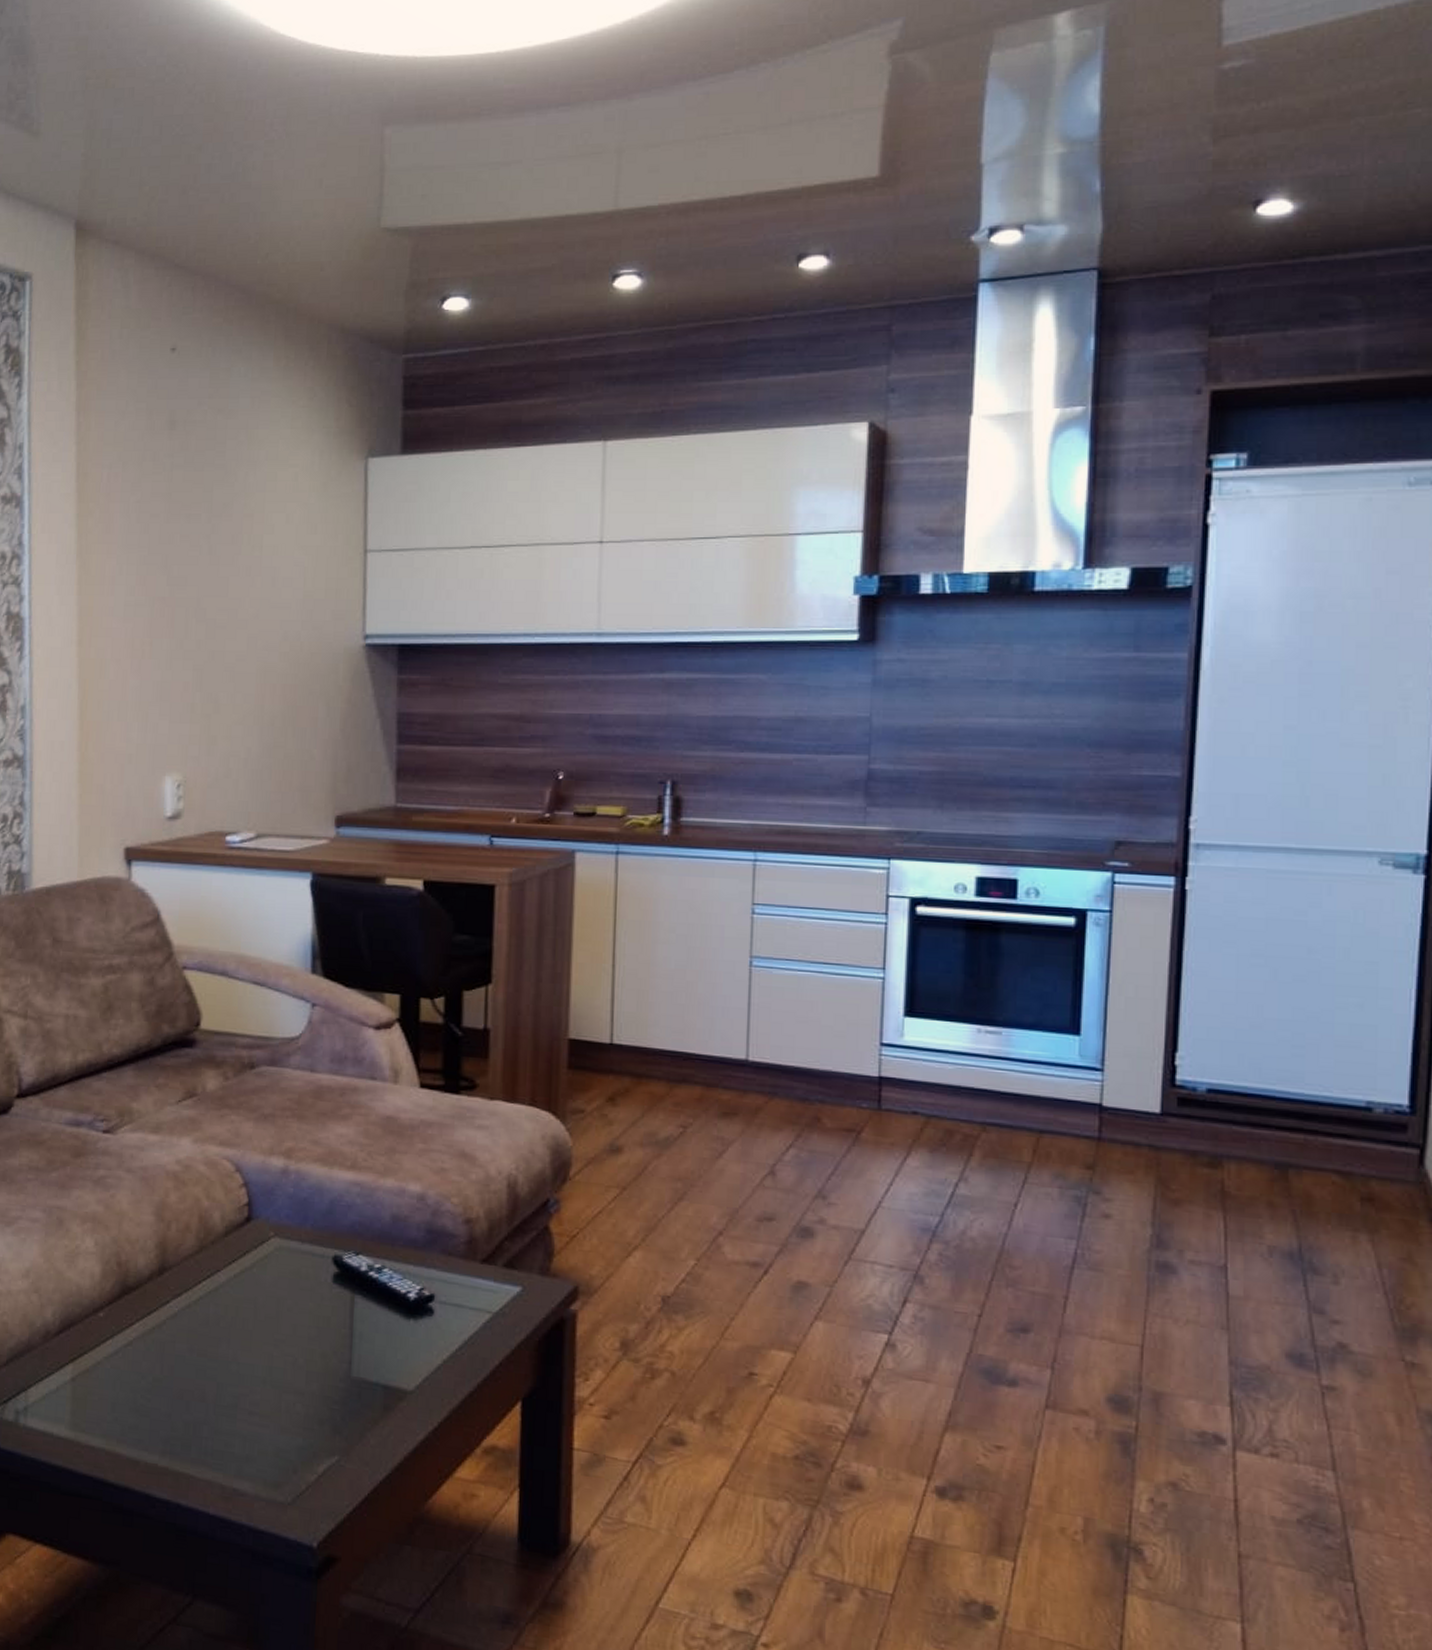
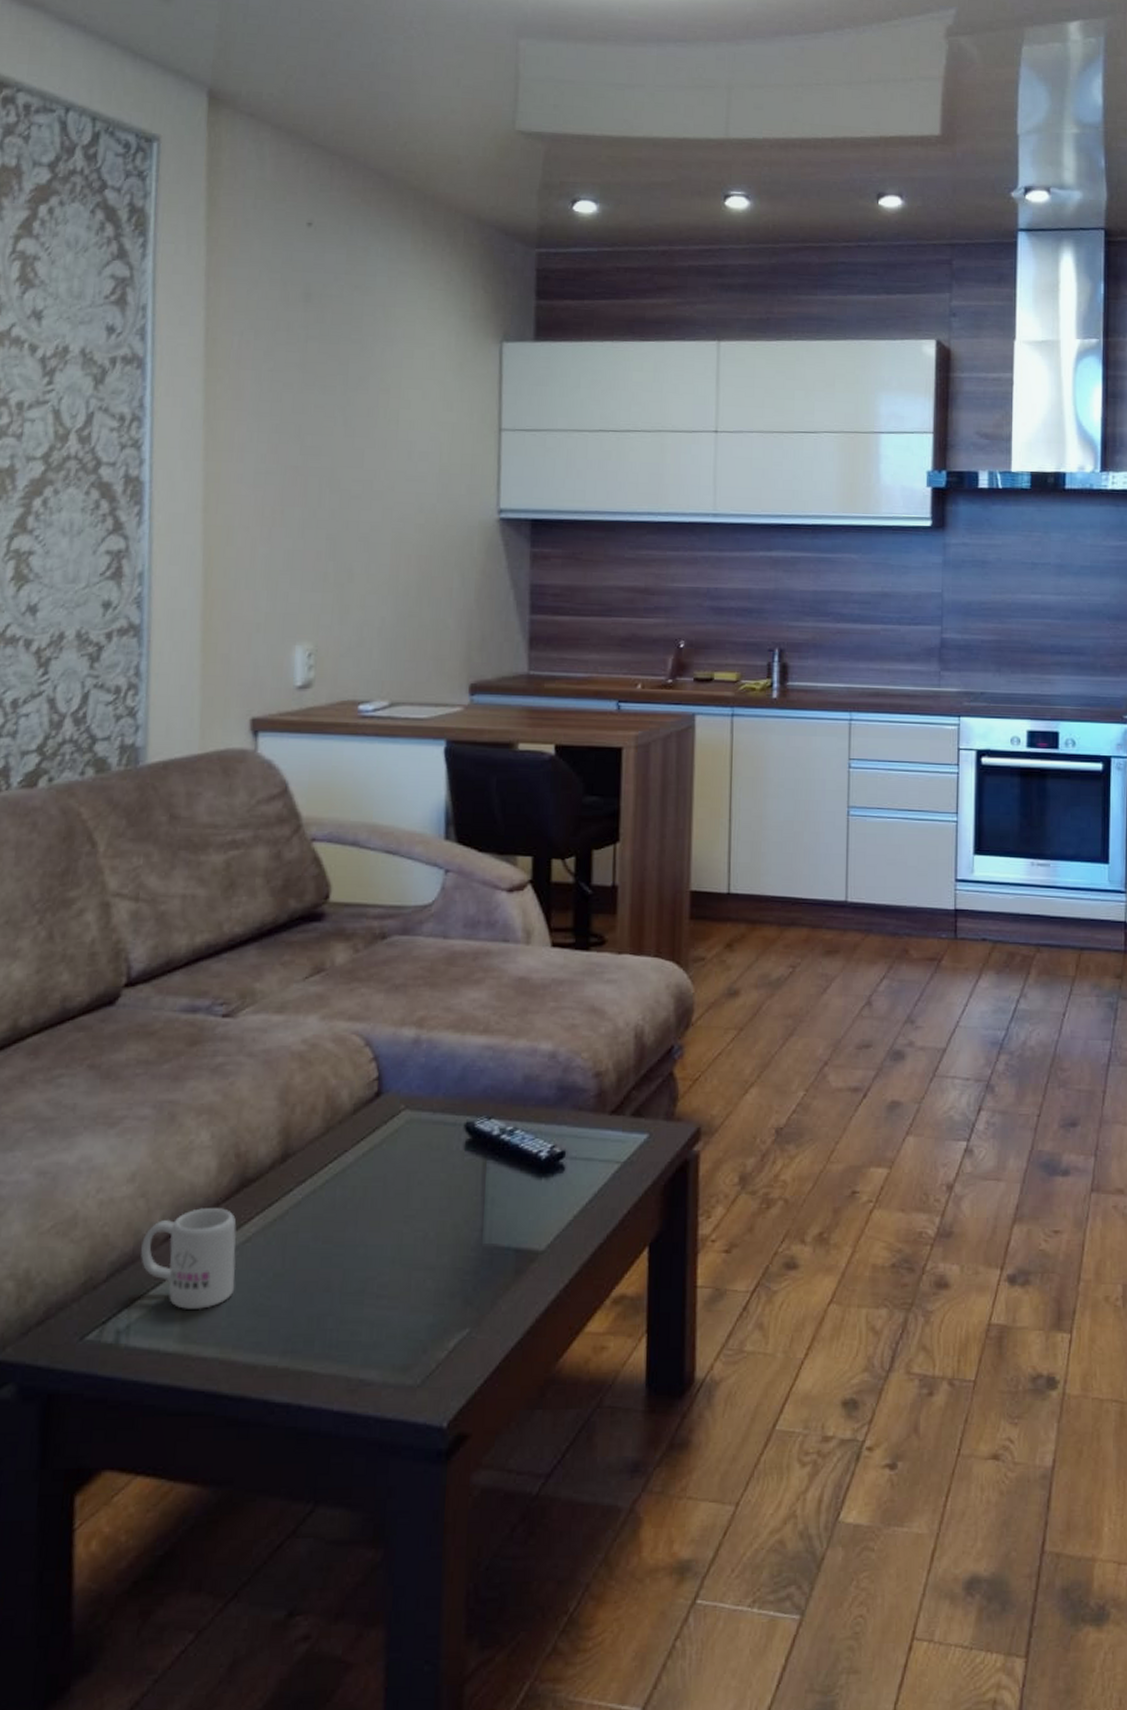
mug: none [35,1309,119,1402] -> present [141,1208,237,1309]

